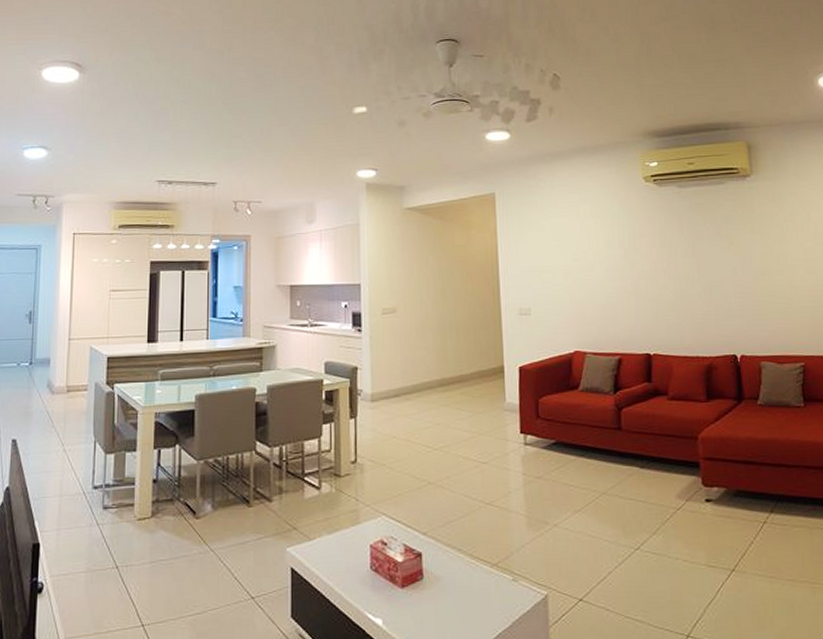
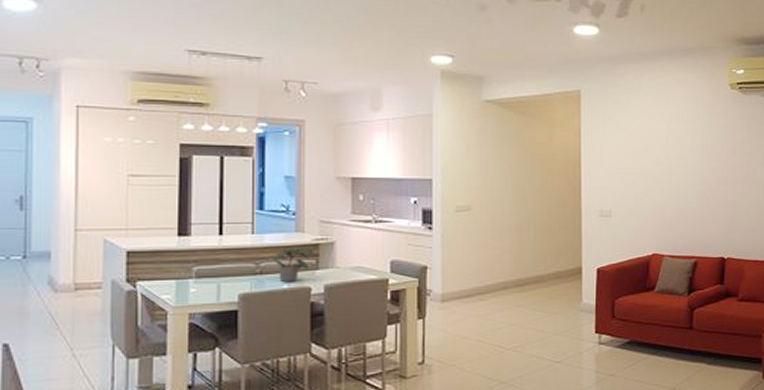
potted plant: none [222,350,259,385] -> present [270,246,314,283]

